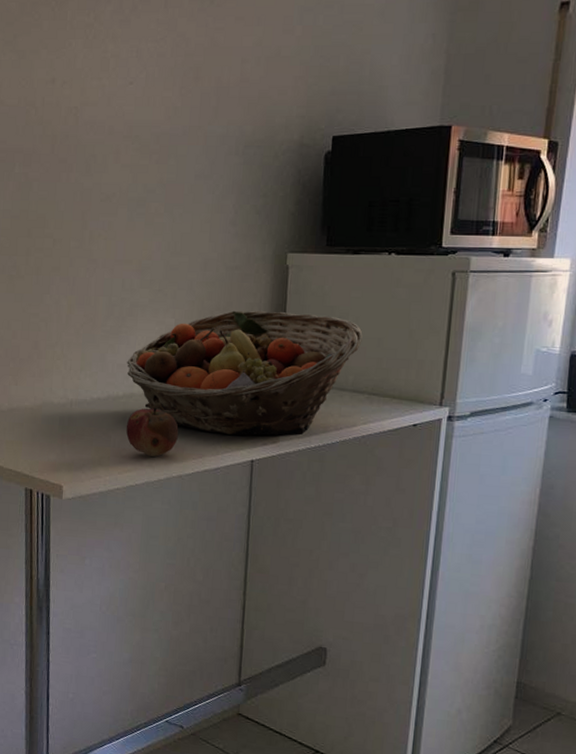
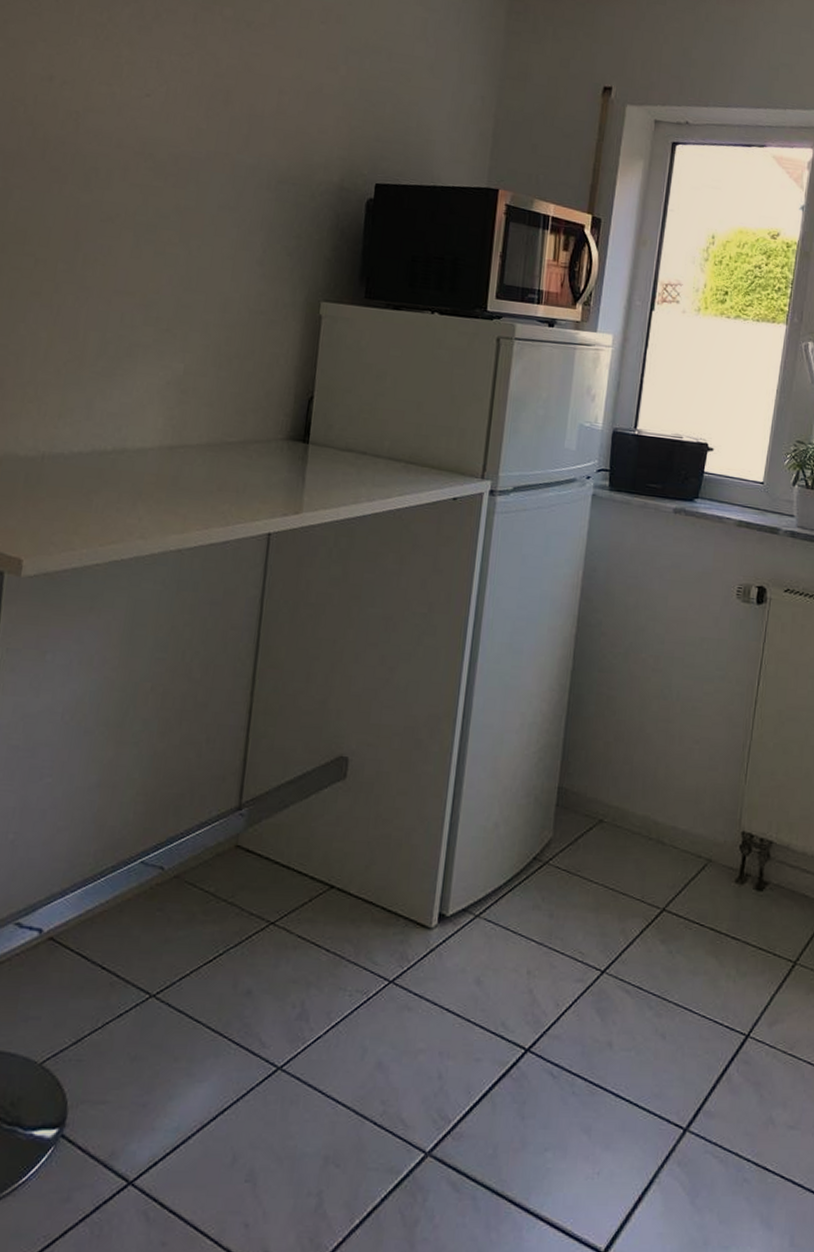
fruit: present [126,407,179,457] -> none [113,466,181,526]
fruit basket: present [127,310,363,436] -> none [119,360,401,506]

